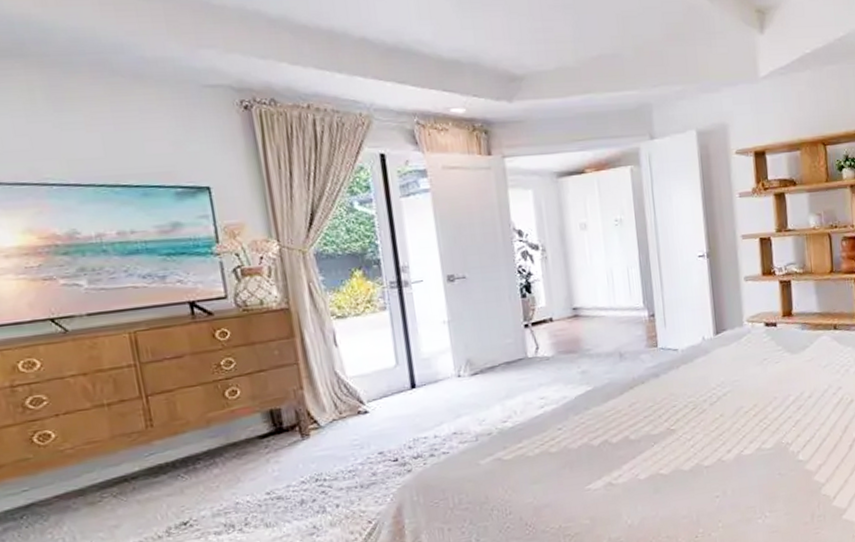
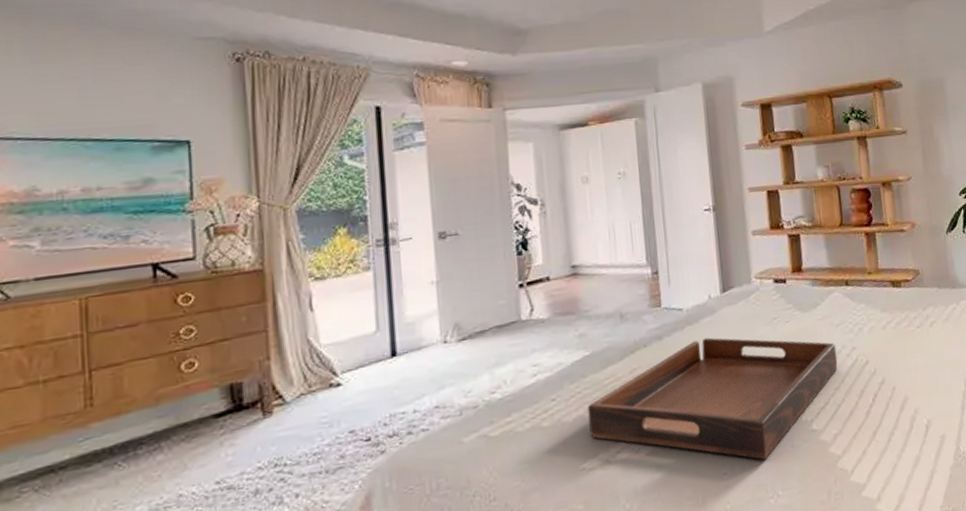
serving tray: none [591,376,824,486] -> present [588,337,838,460]

